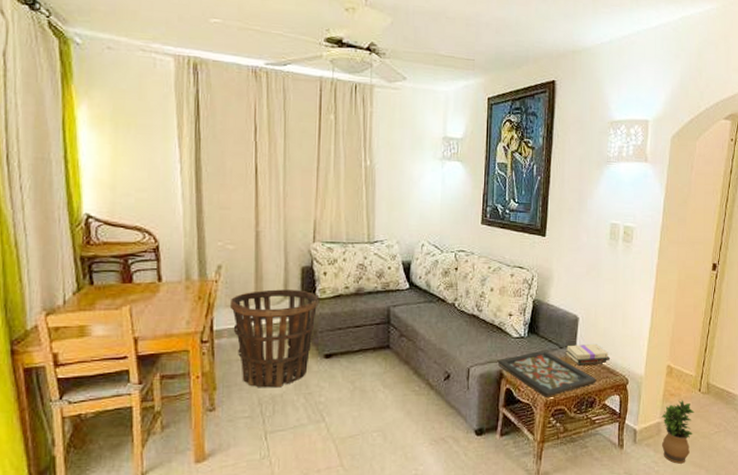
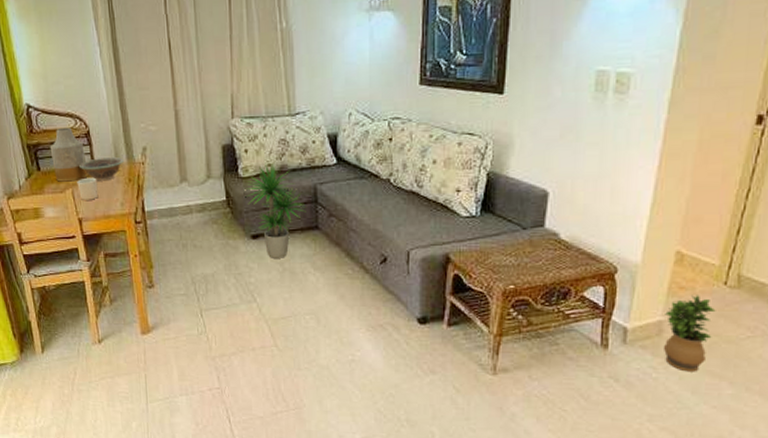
vase: none [109,241,151,298] -> present [50,127,88,182]
mug: none [137,294,162,318] -> present [77,177,99,200]
decorative bowl: none [142,273,196,298] -> present [79,156,125,181]
basket: present [229,289,319,388] -> none [157,169,242,268]
potted plant: none [322,285,379,377] -> present [246,162,306,258]
decorative tray: present [497,350,597,397] -> none [442,231,572,286]
books: present [567,344,610,366] -> none [532,225,591,250]

